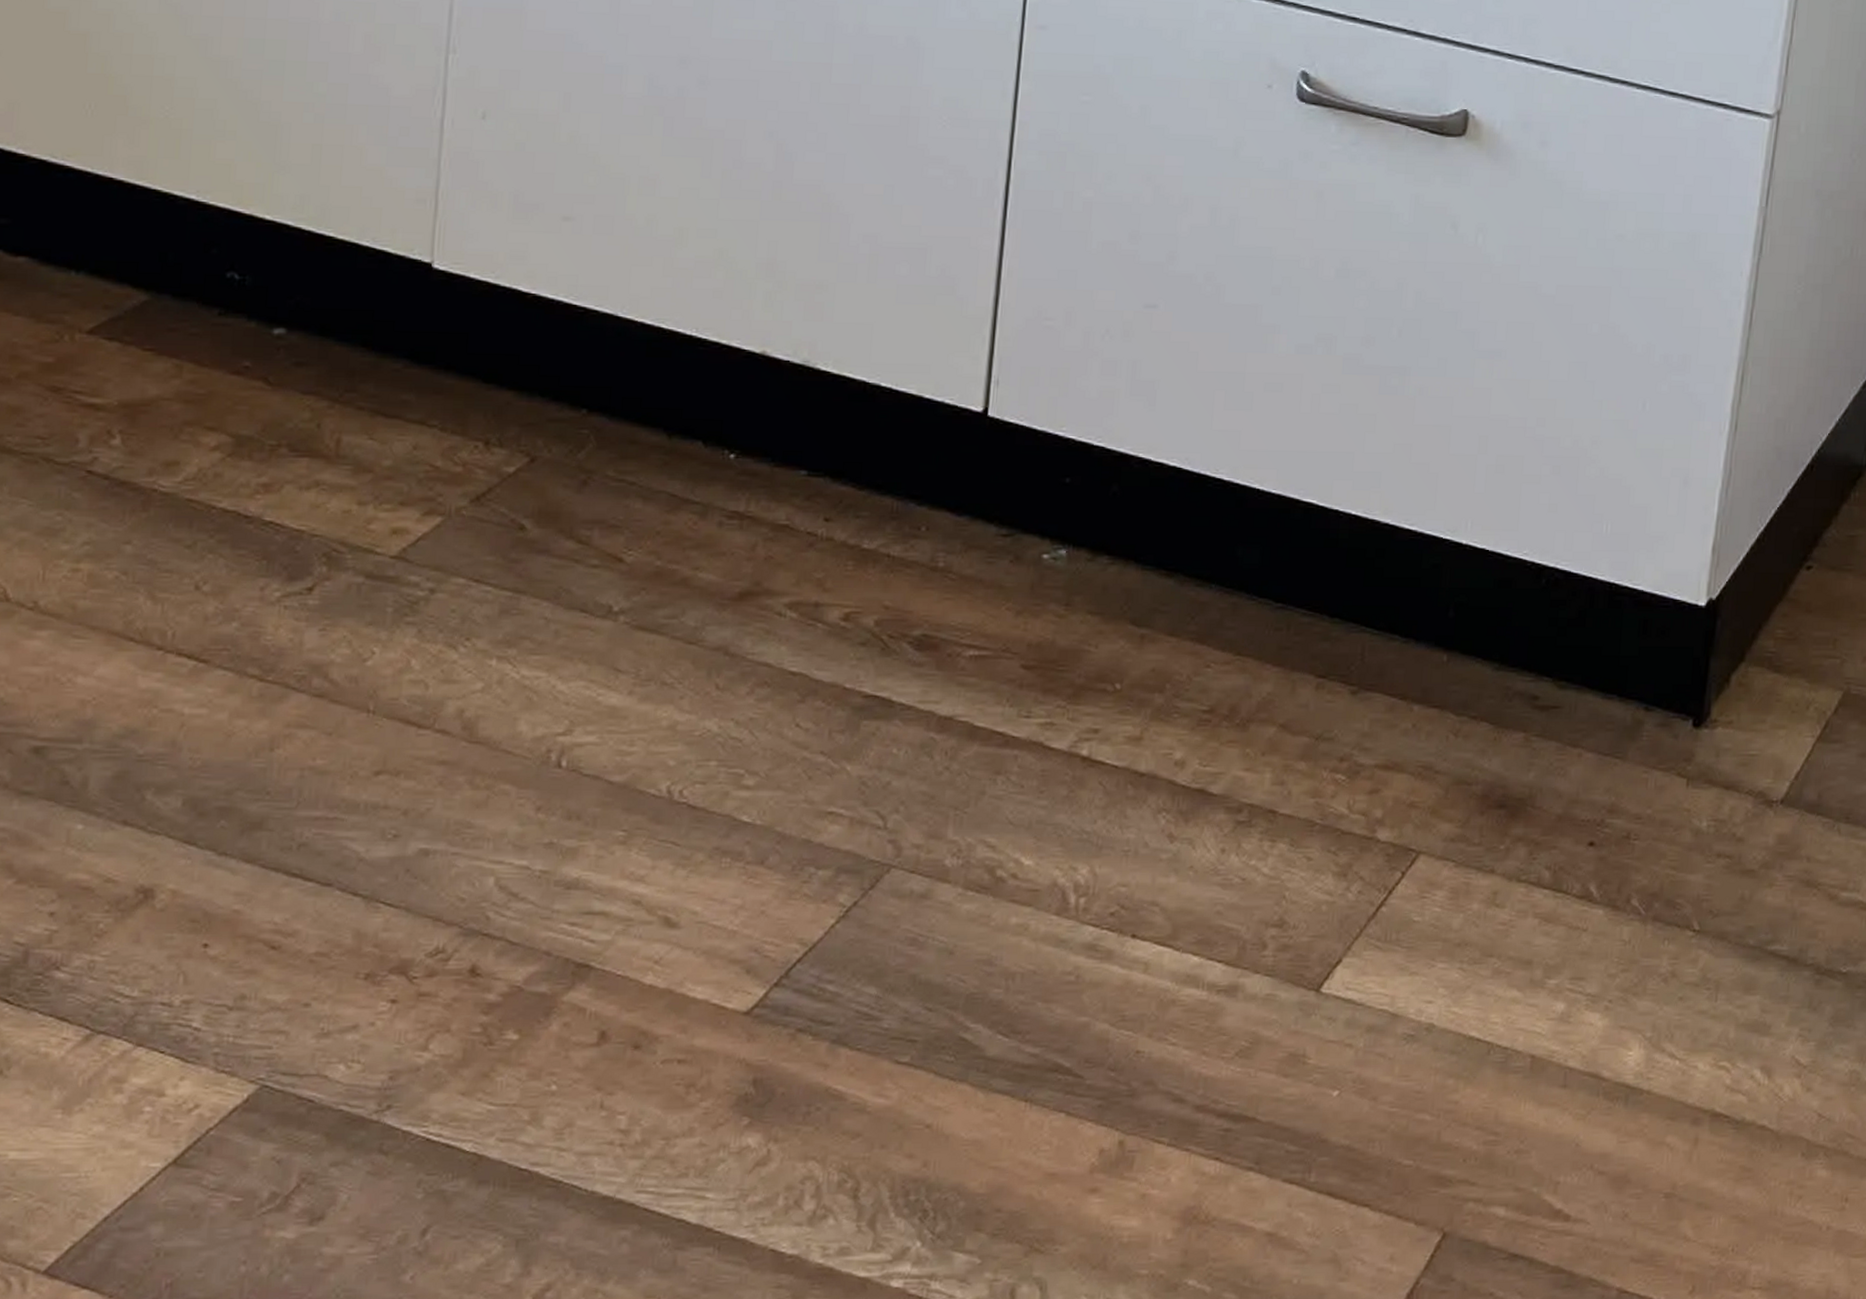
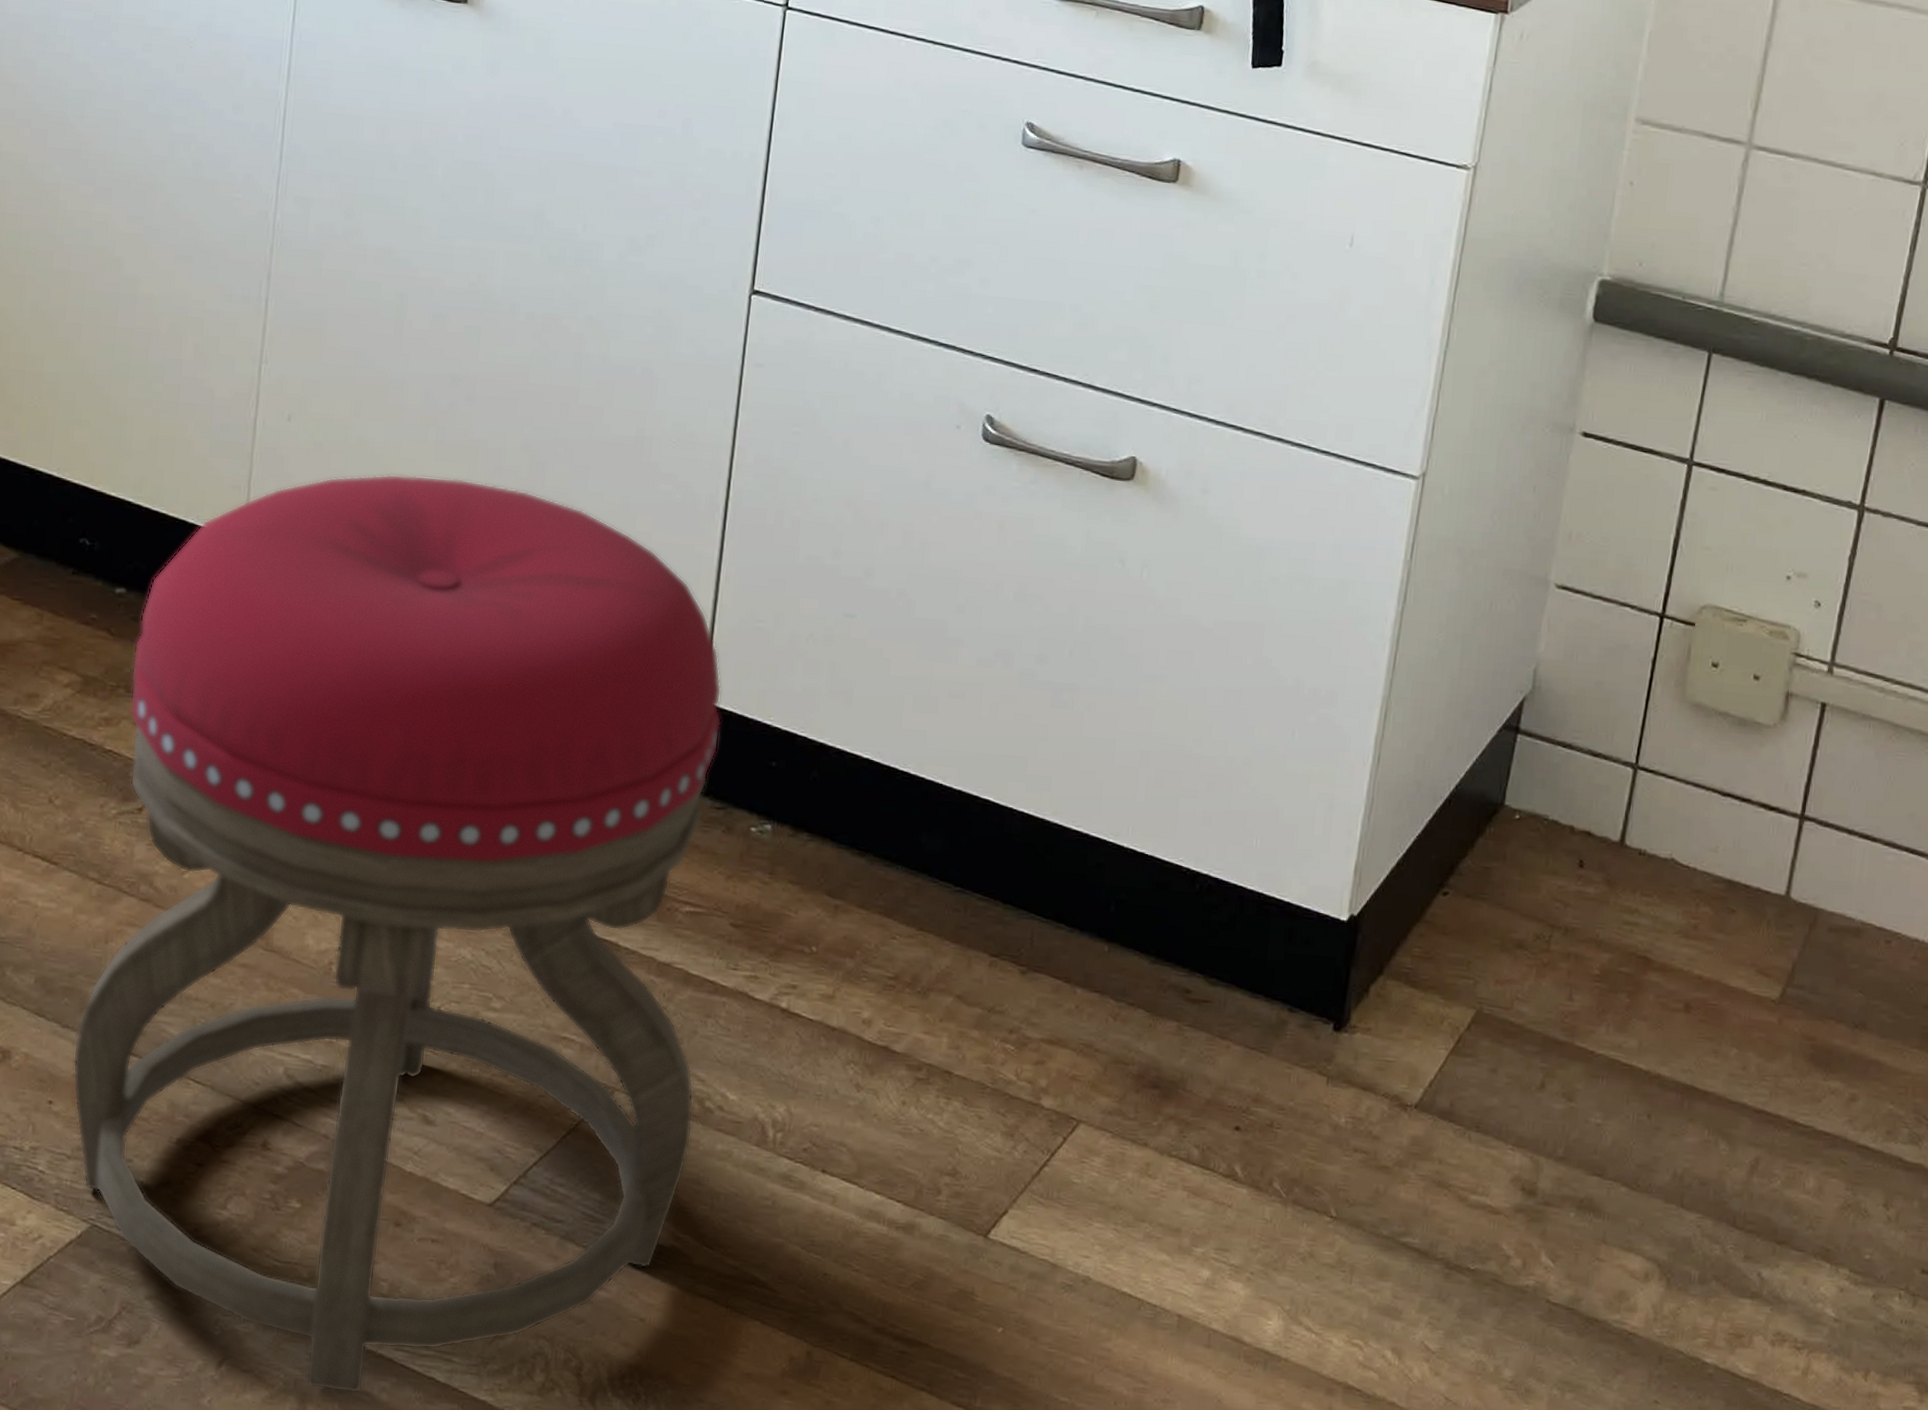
stool: none [232,174,1007,1249] -> present [72,474,722,1394]

